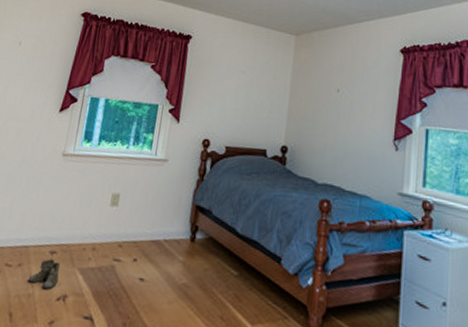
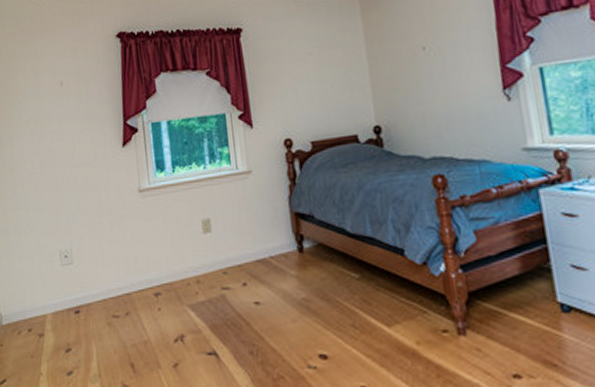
boots: present [27,259,61,290] -> none [139,301,175,334]

